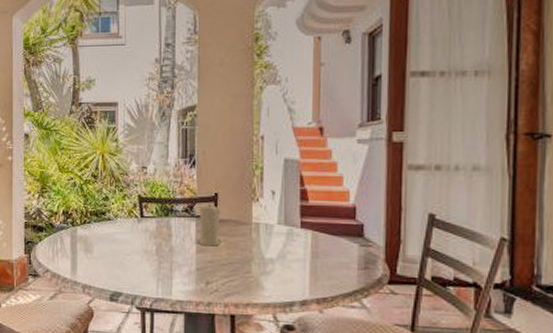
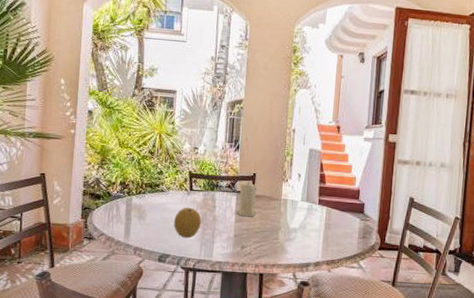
fruit: none [125,237,156,274] -> present [174,207,202,238]

